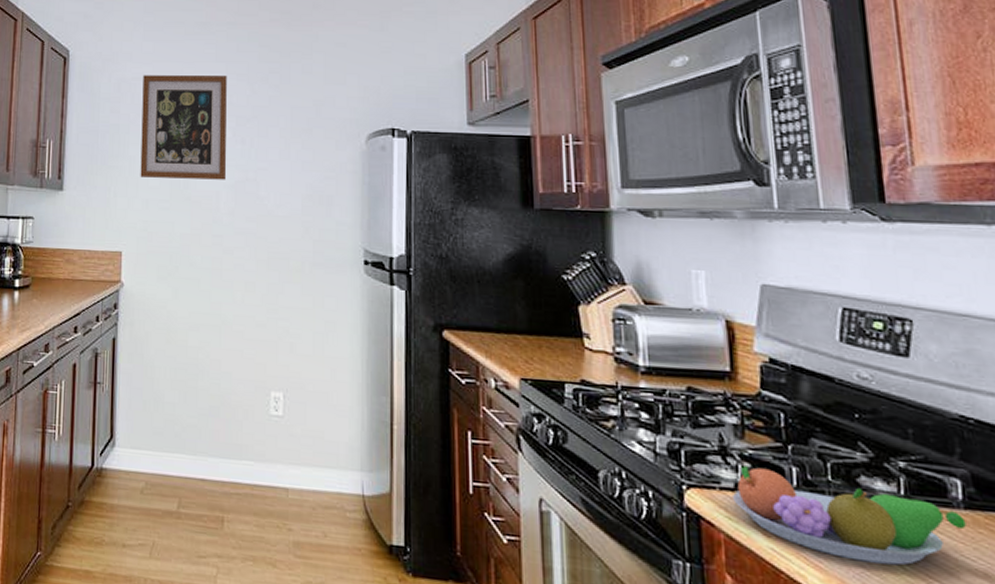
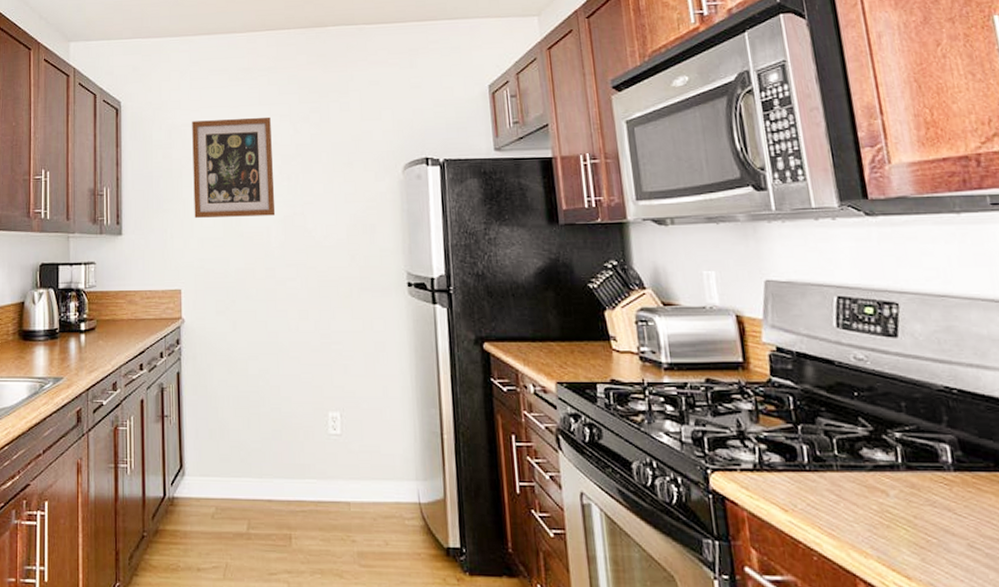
fruit bowl: present [733,466,966,566] -> none [752,448,957,527]

